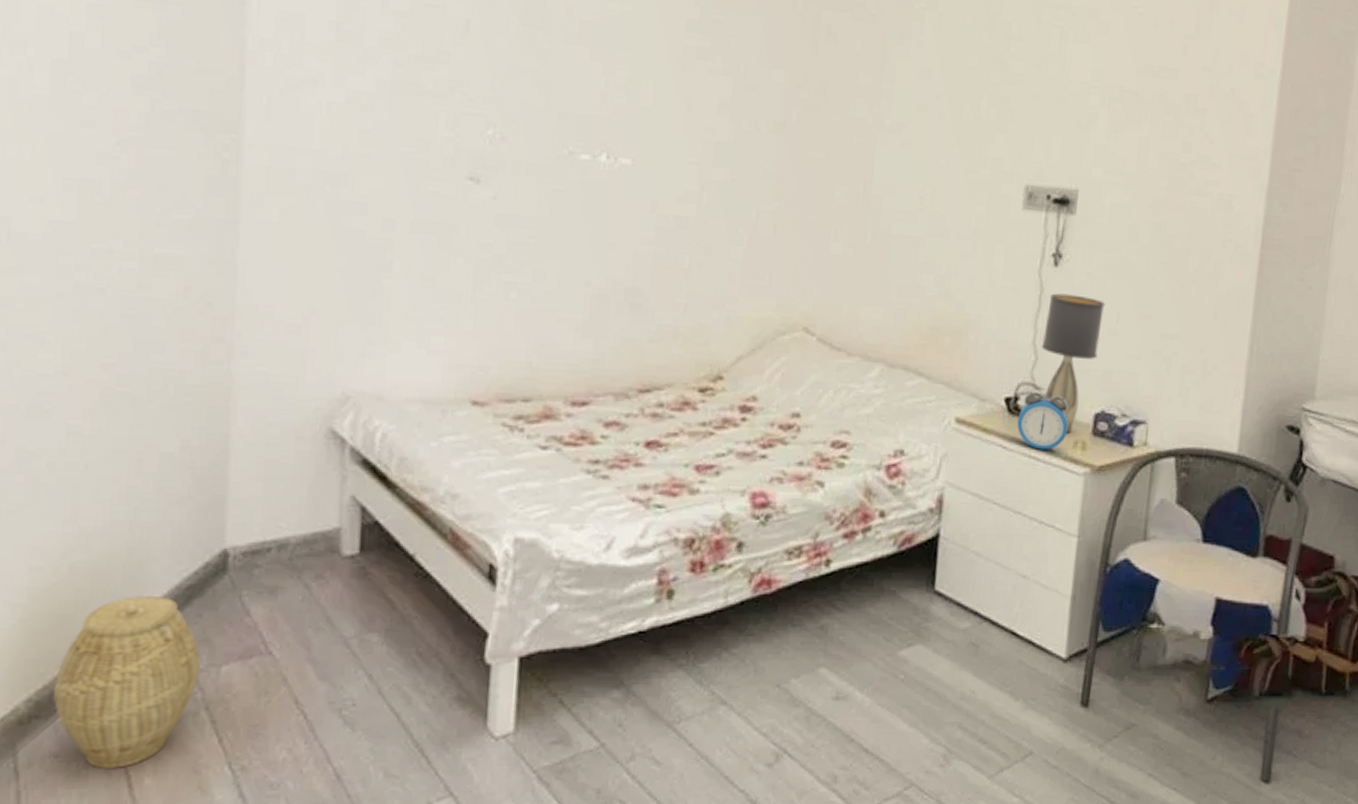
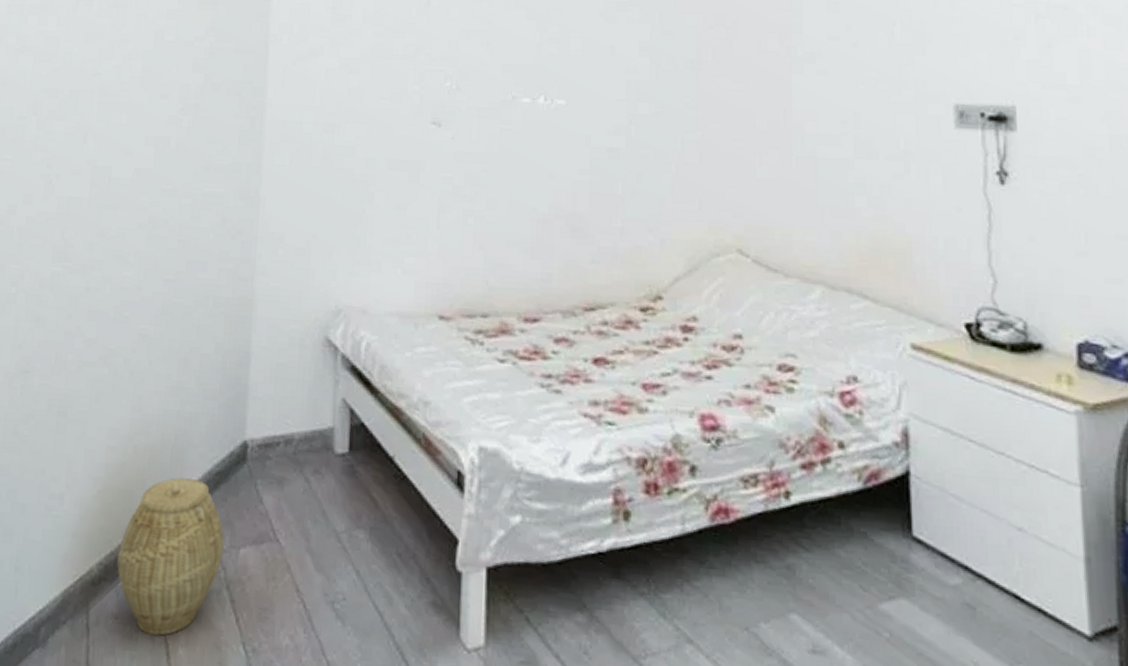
alarm clock: present [1017,392,1069,452] -> none [984,318,1046,385]
table lamp: present [1041,293,1106,433] -> none [999,212,1069,365]

